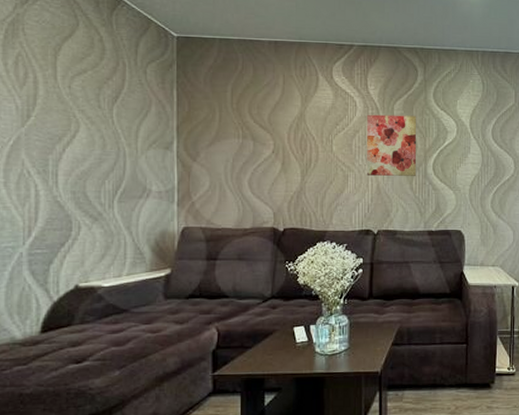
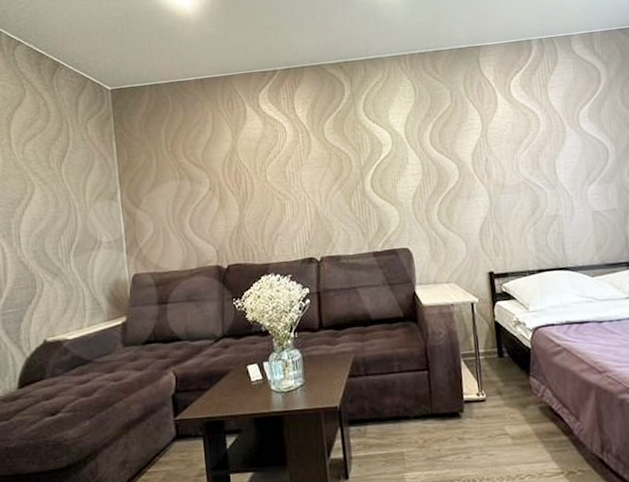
wall art: present [367,114,417,176] -> none [298,132,355,201]

